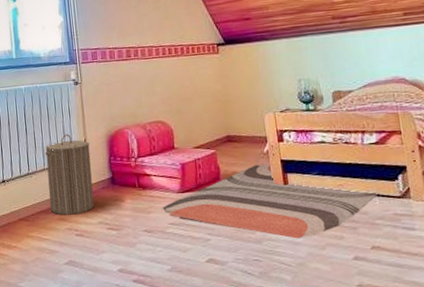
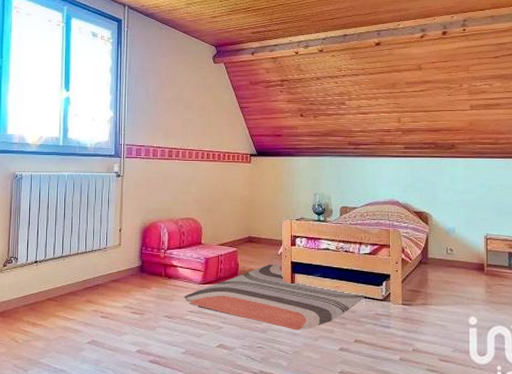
laundry hamper: present [45,134,95,215] -> none [79,222,124,298]

